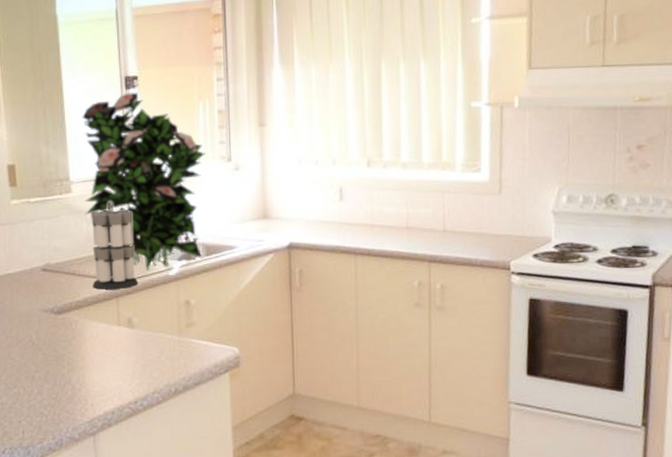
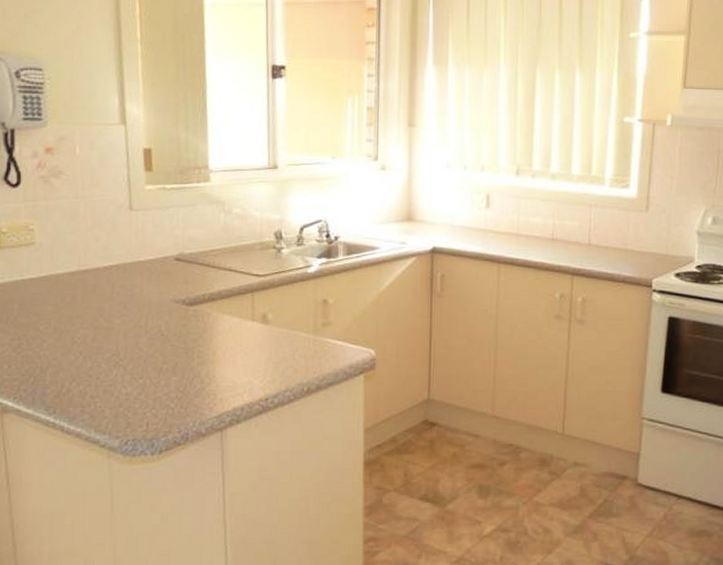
plant: present [82,92,205,270] -> none [223,82,351,266]
spice rack: present [91,200,138,290] -> none [228,192,275,283]

